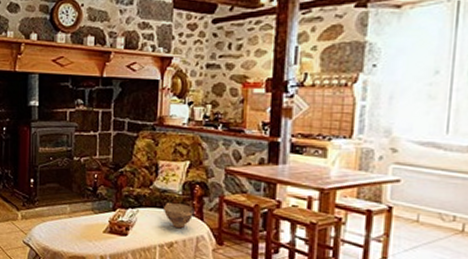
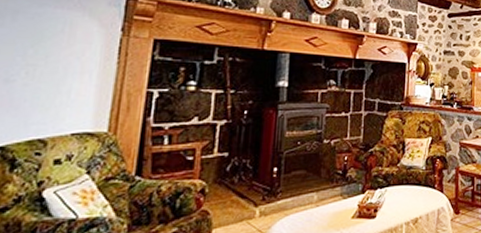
bowl: present [164,202,195,229] -> none [410,178,436,204]

